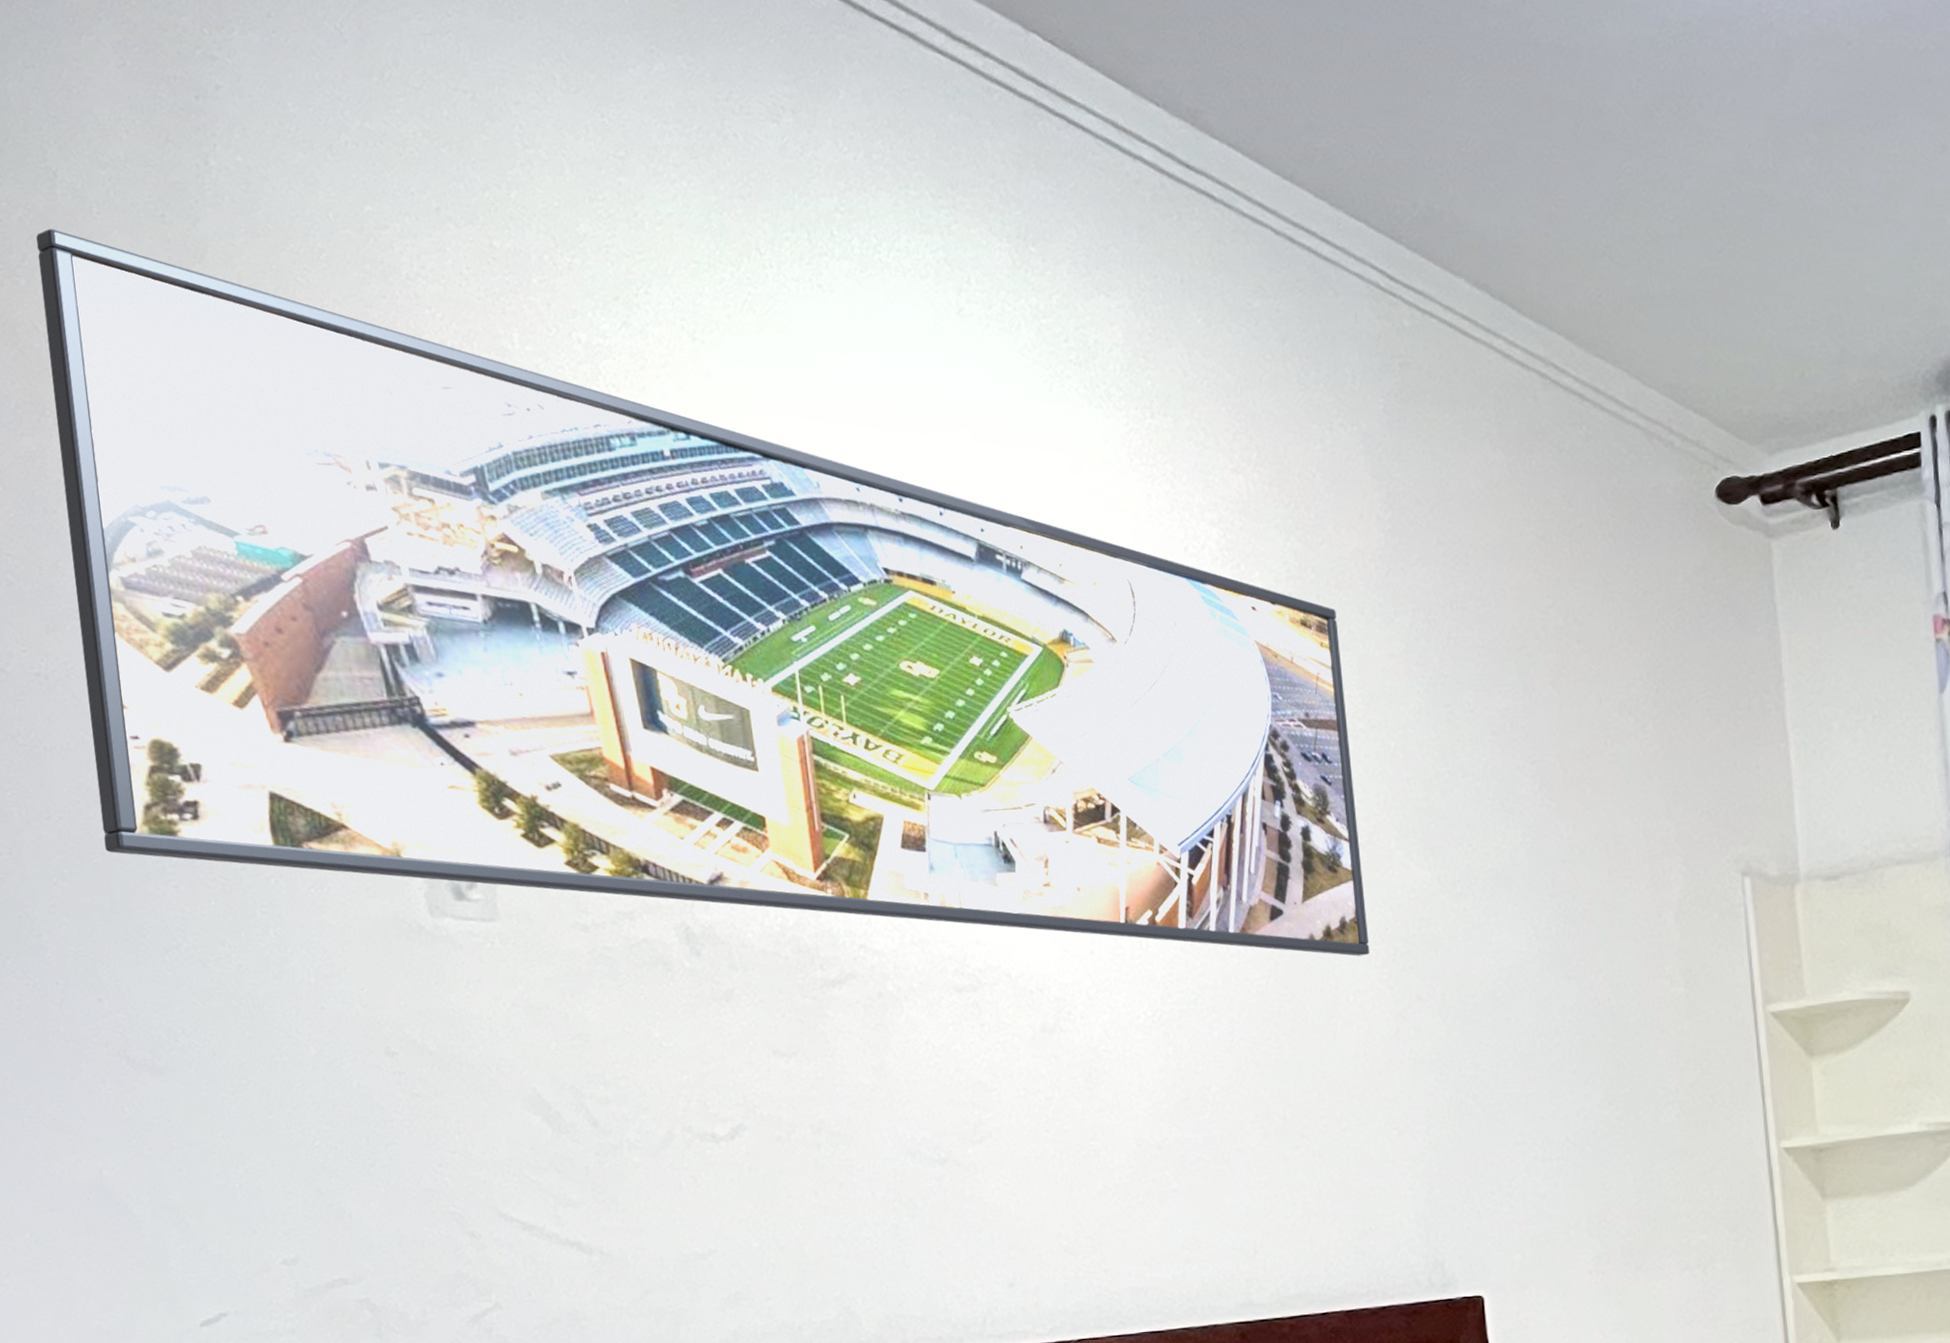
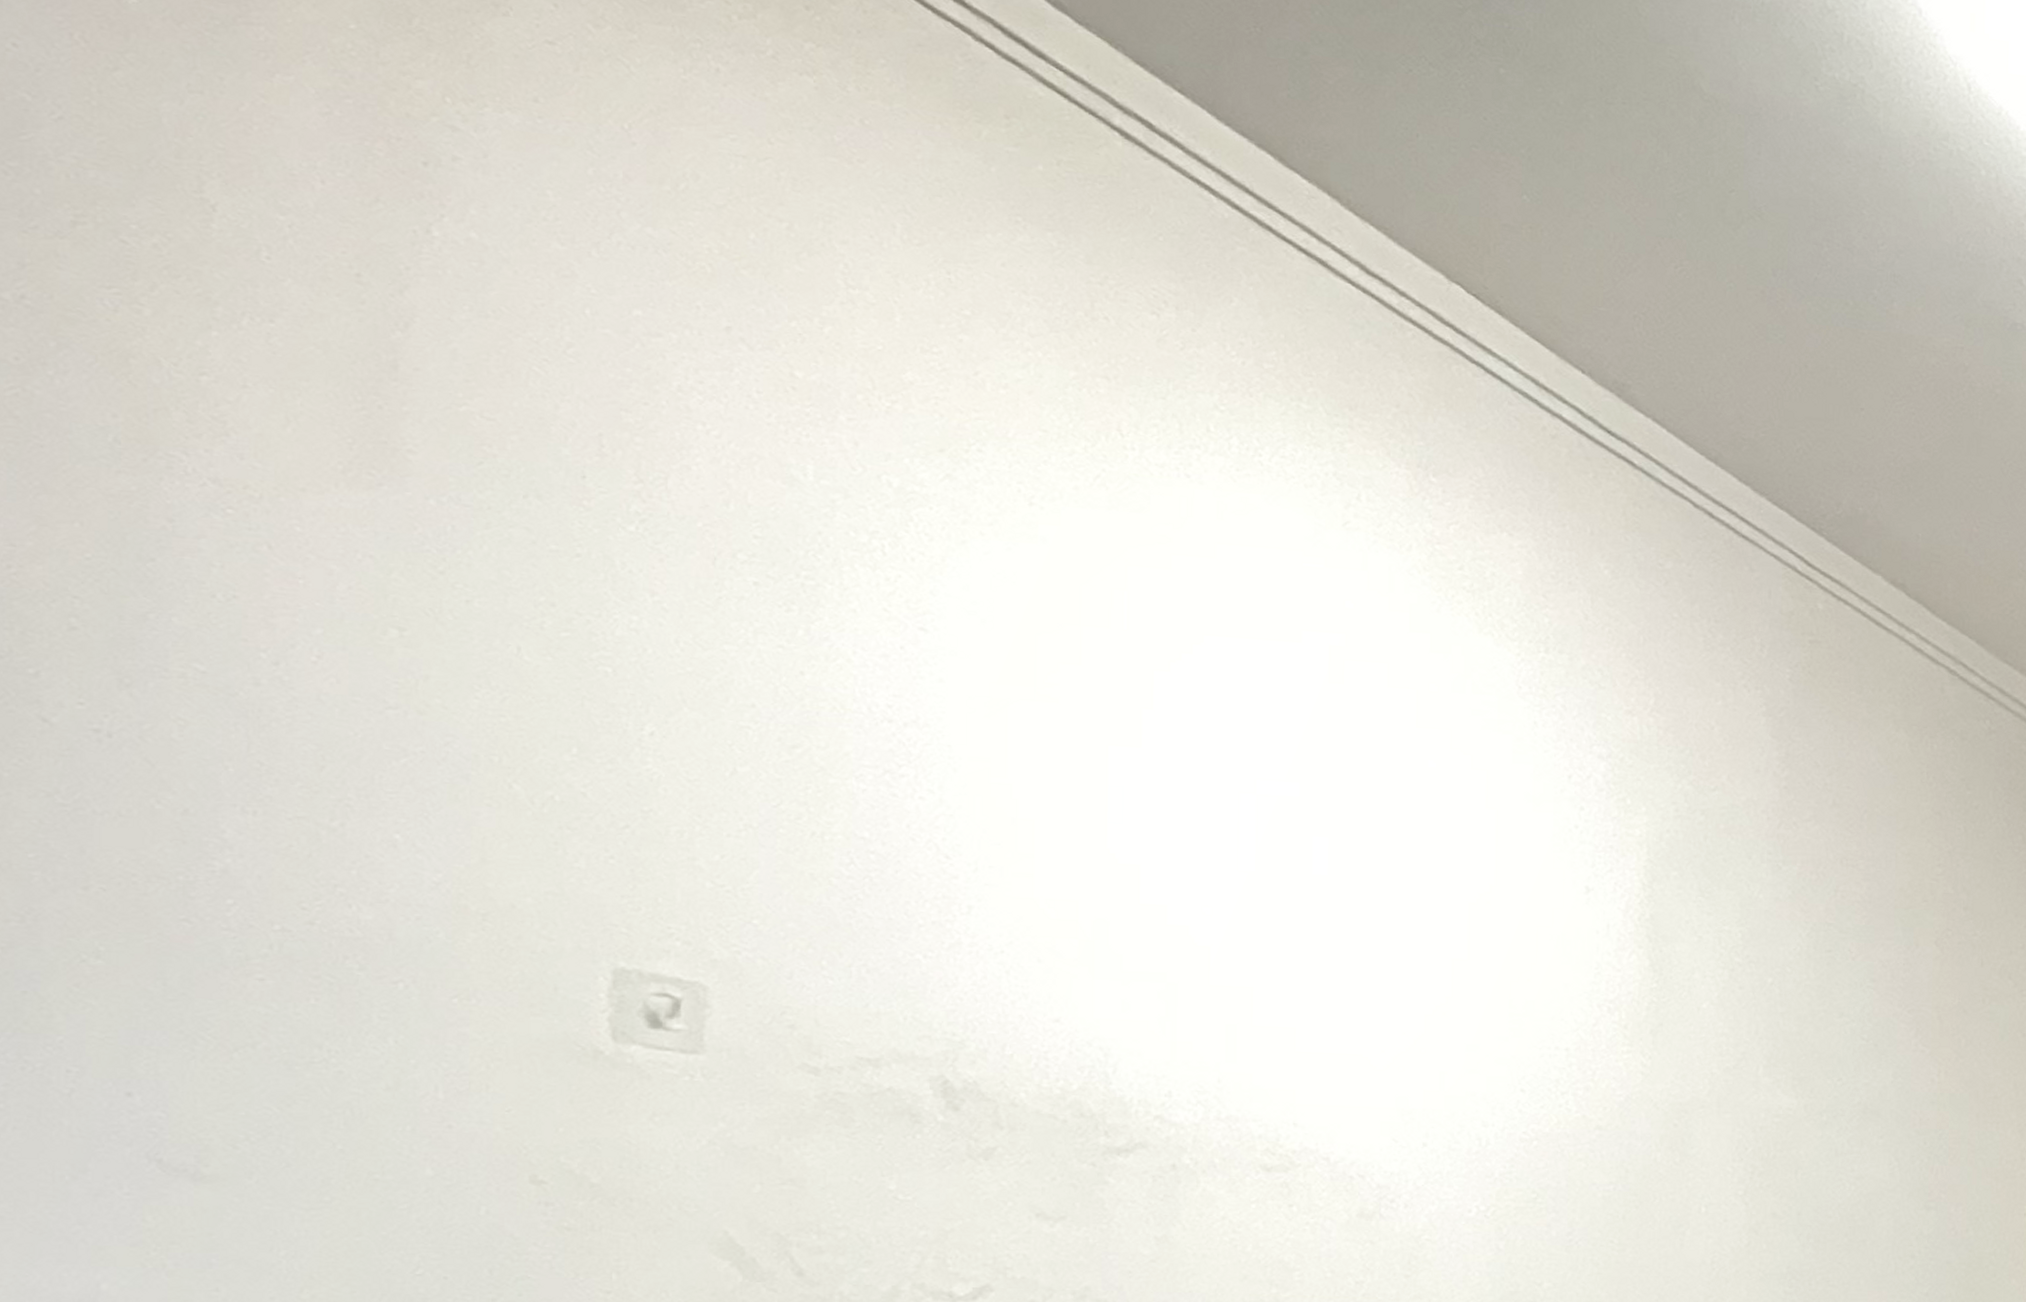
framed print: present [36,229,1370,956] -> none [165,263,1727,1172]

